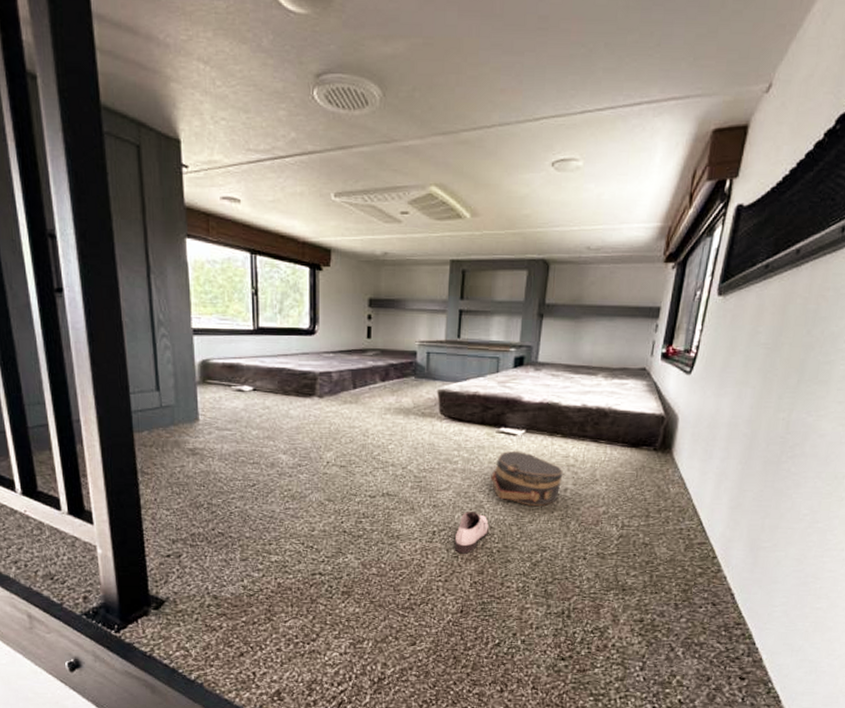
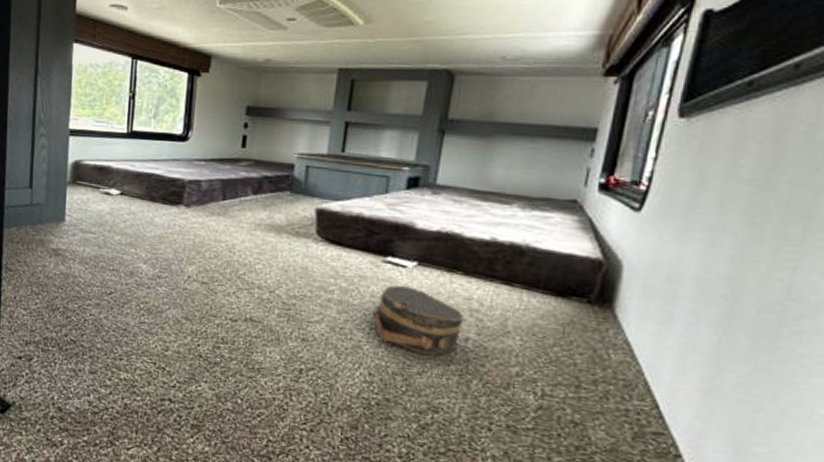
shoe: present [454,512,489,554] -> none [323,351,367,402]

